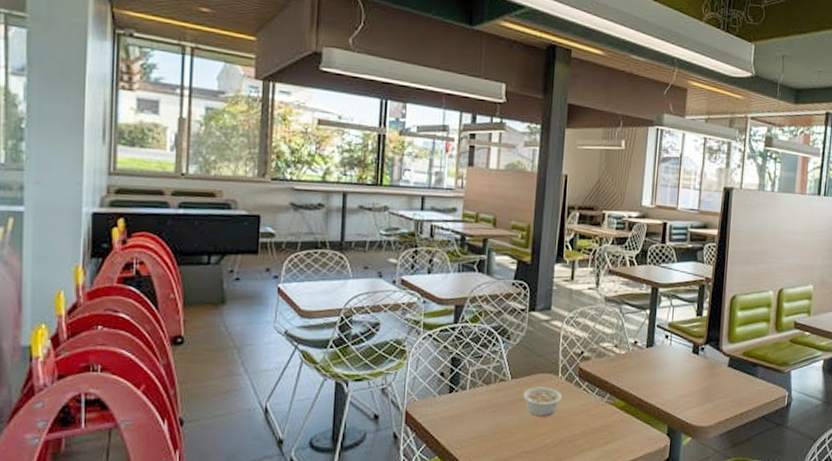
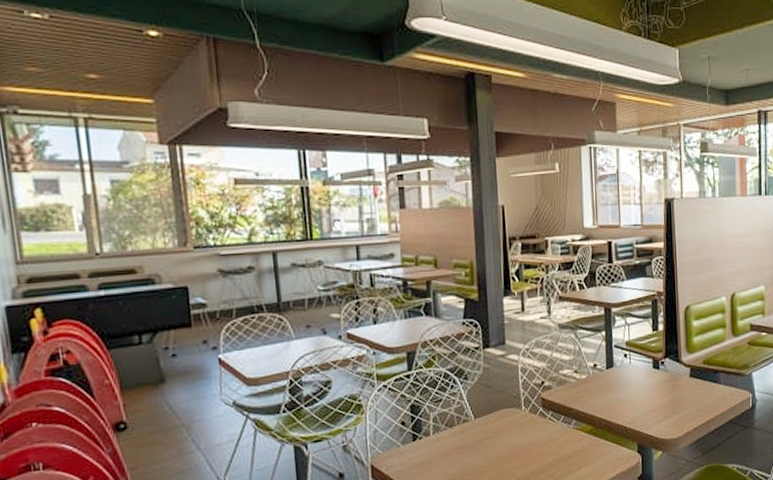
legume: present [523,386,563,417] -> none [488,421,529,452]

